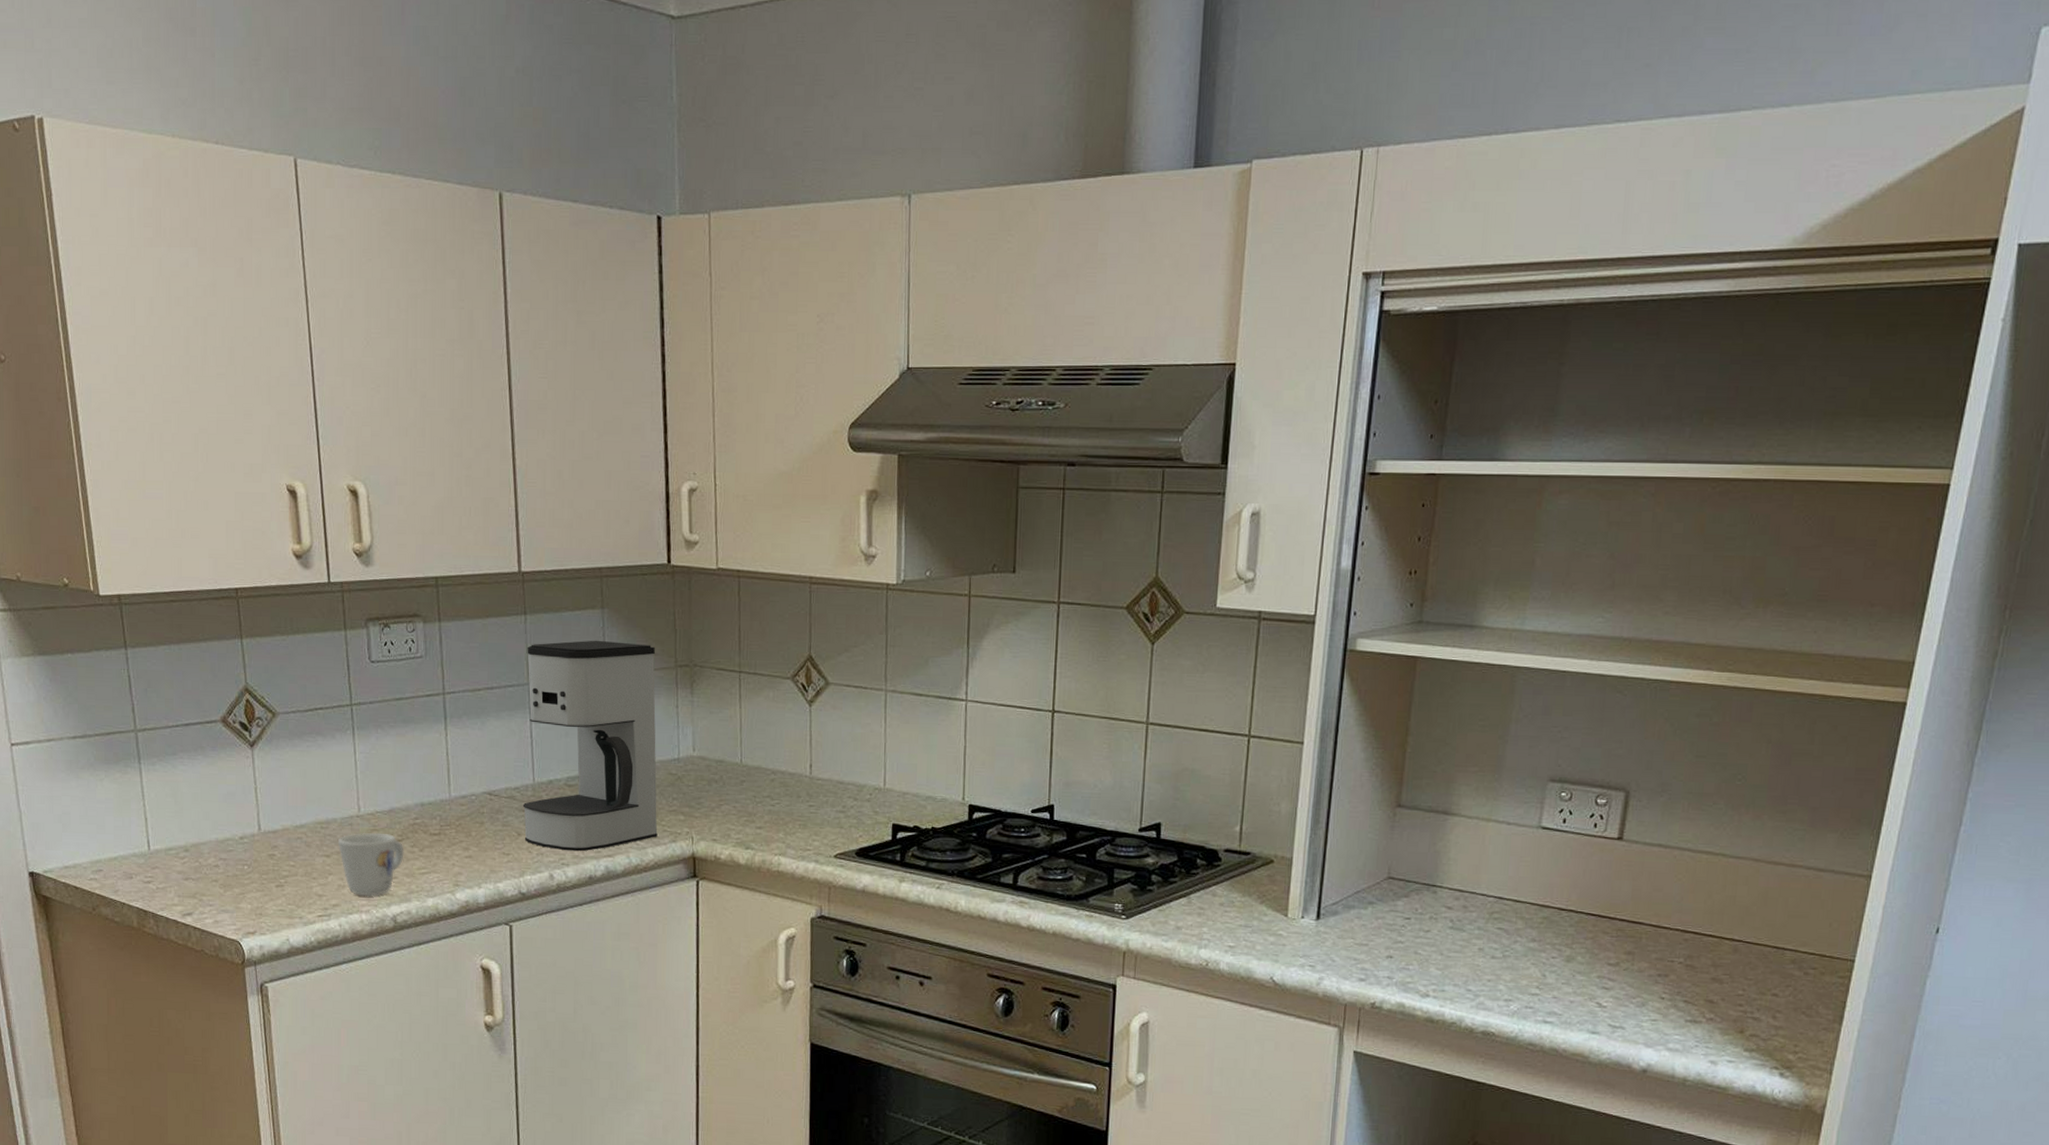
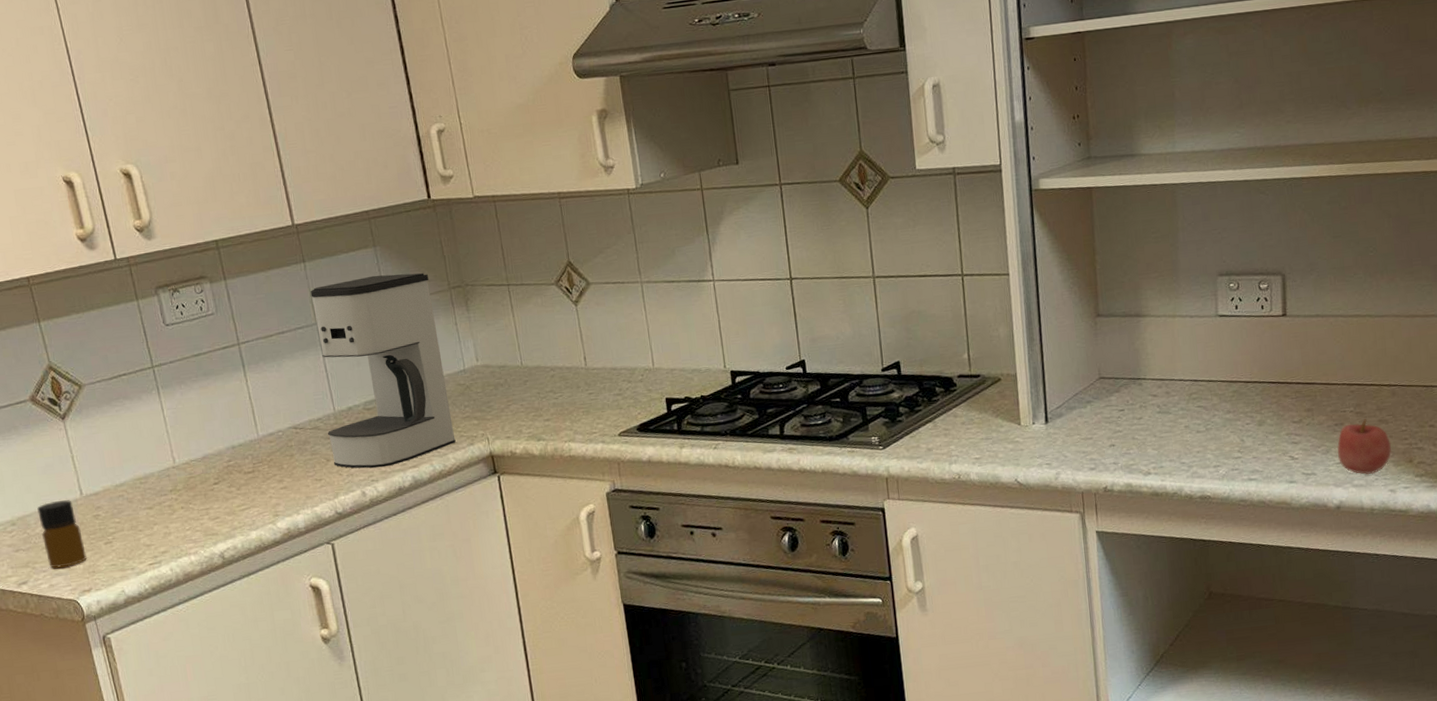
bottle: none [213,833,256,904] -> present [37,500,87,568]
mug: present [338,832,404,896] -> none [158,479,223,540]
apple: none [1655,974,1722,1040] -> present [1337,419,1392,475]

